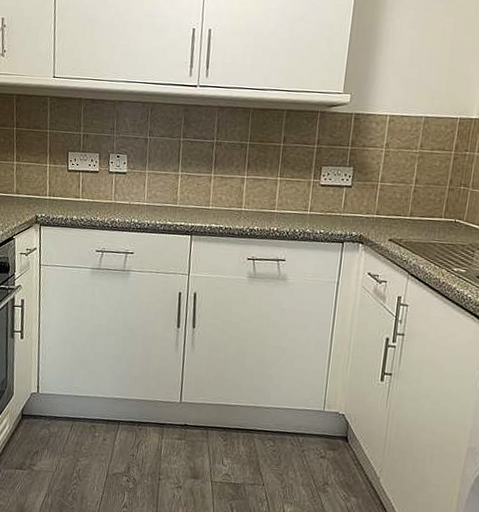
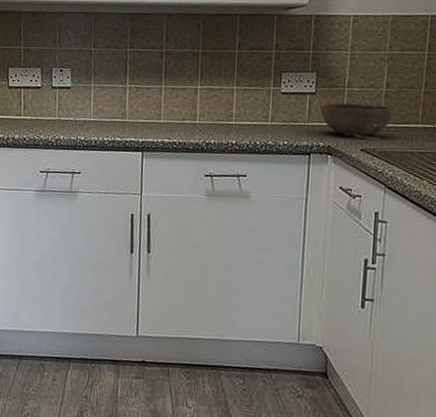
bowl: none [355,195,420,227] -> present [320,102,393,136]

